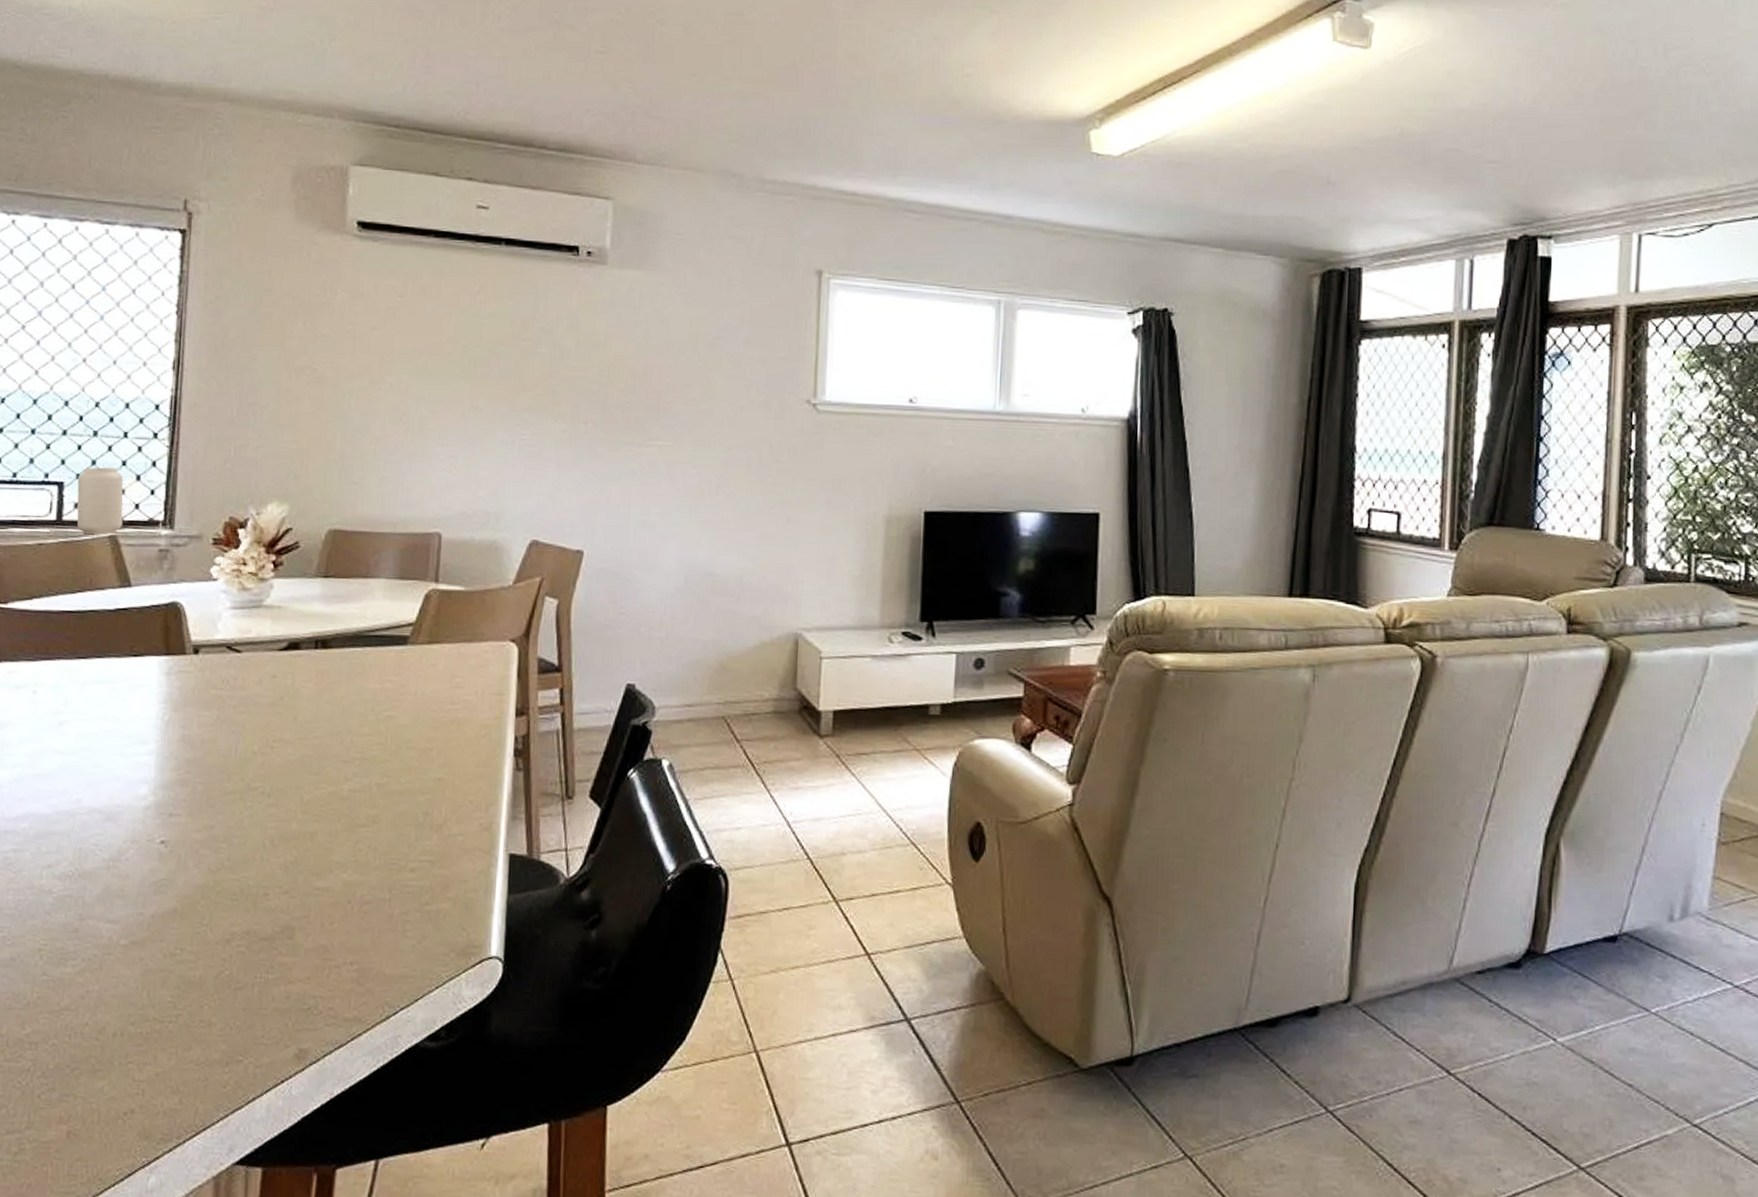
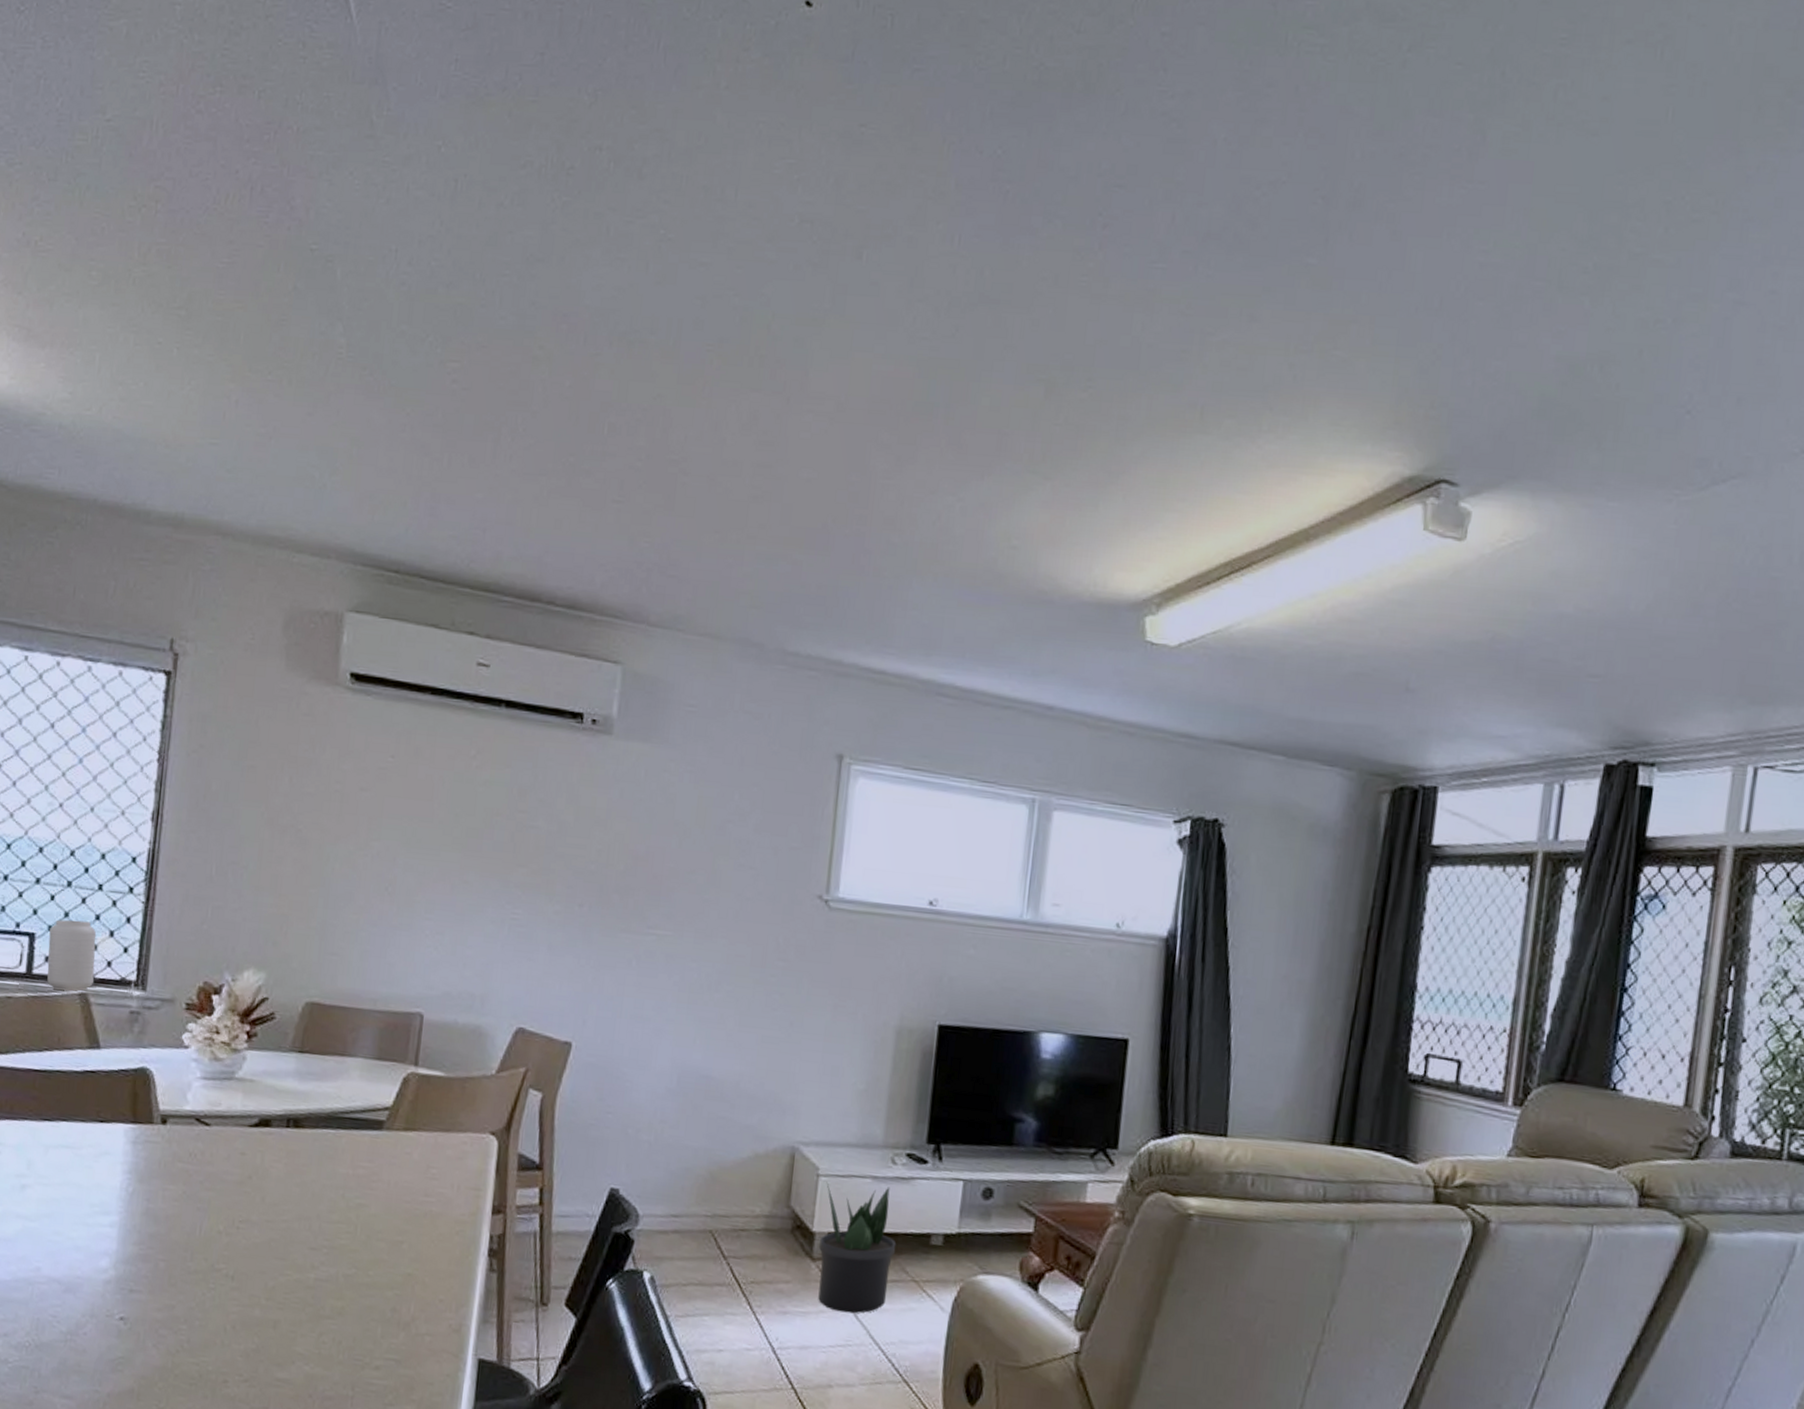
planter: none [826,664,898,784] -> present [818,1182,897,1314]

